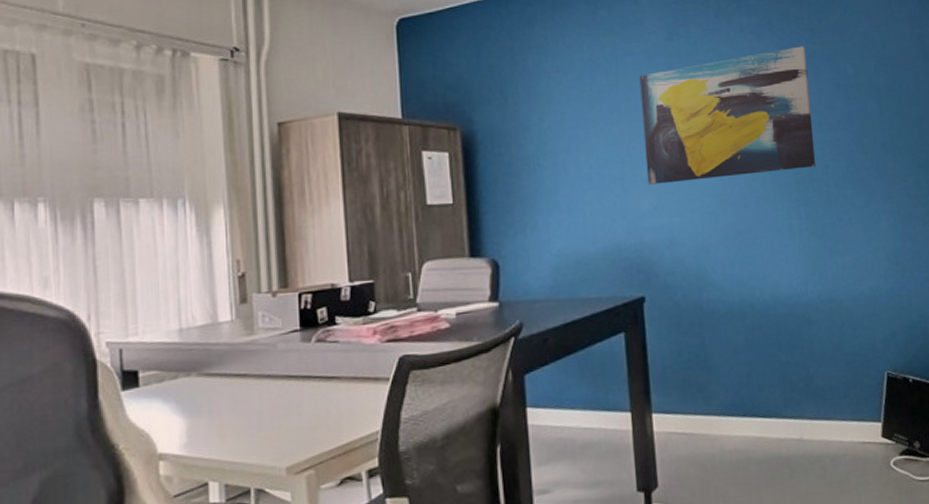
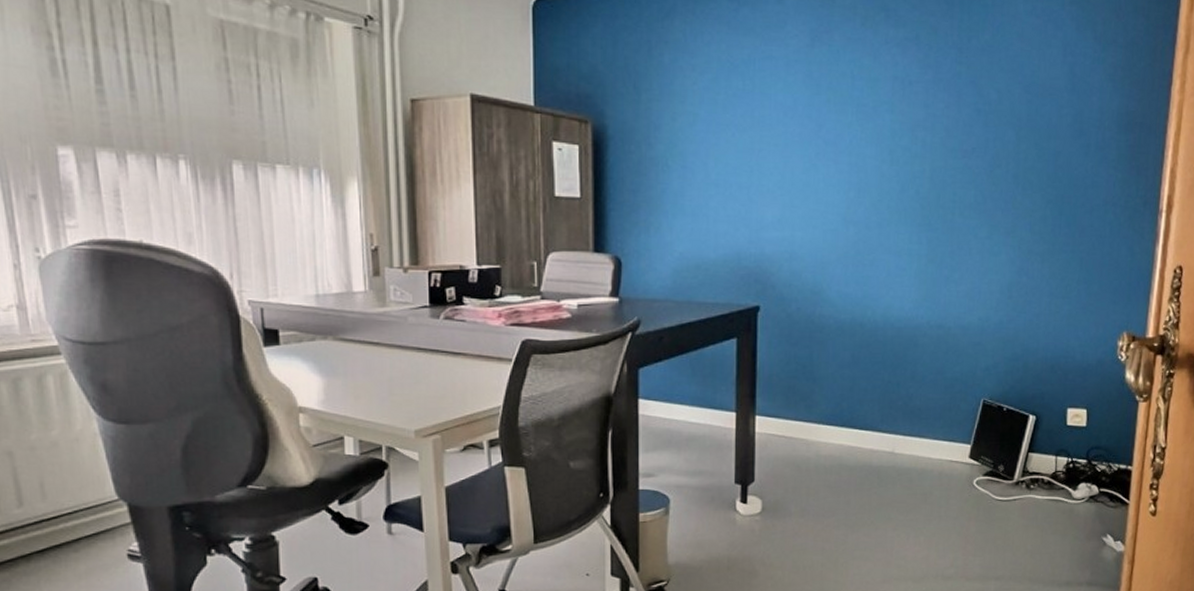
wall art: present [639,46,815,185] -> none [773,65,950,197]

